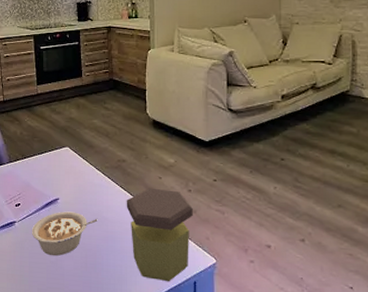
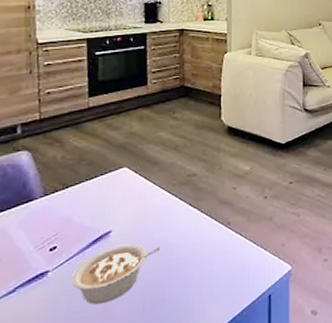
jar: present [126,187,193,282] -> none [195,199,269,304]

